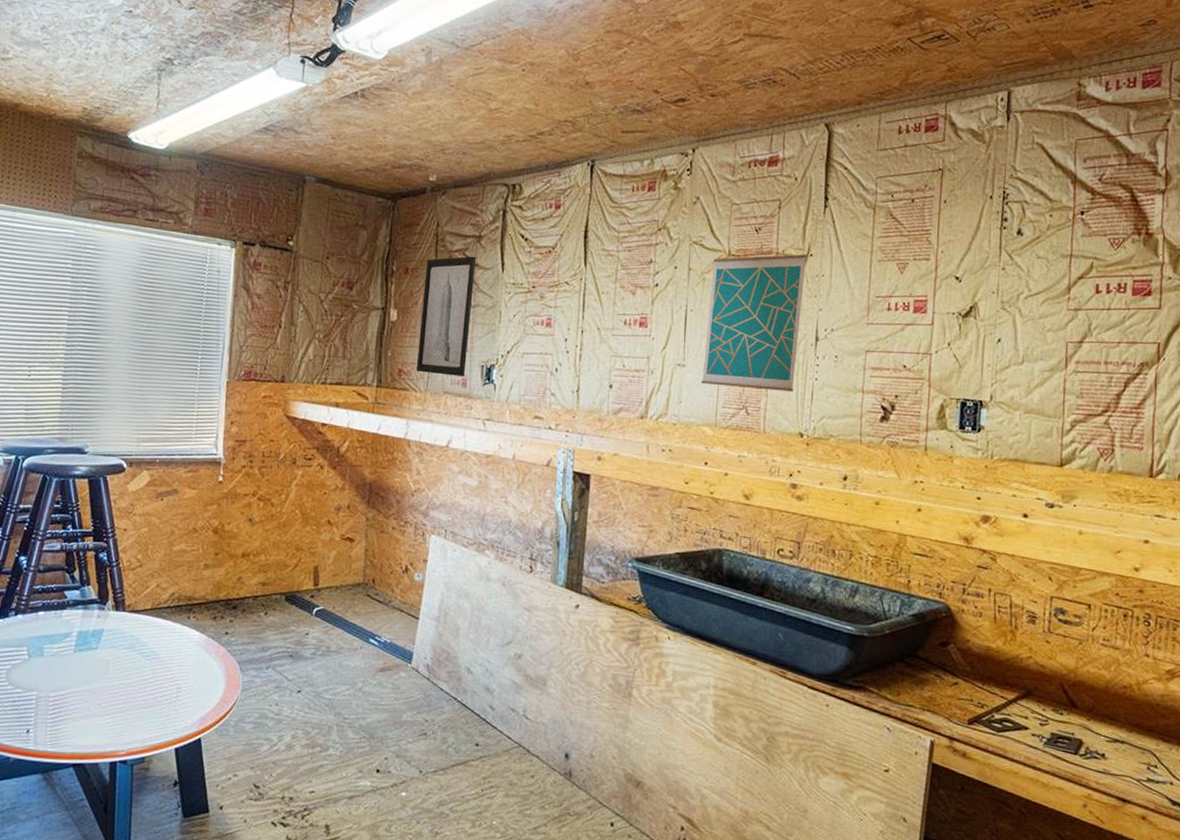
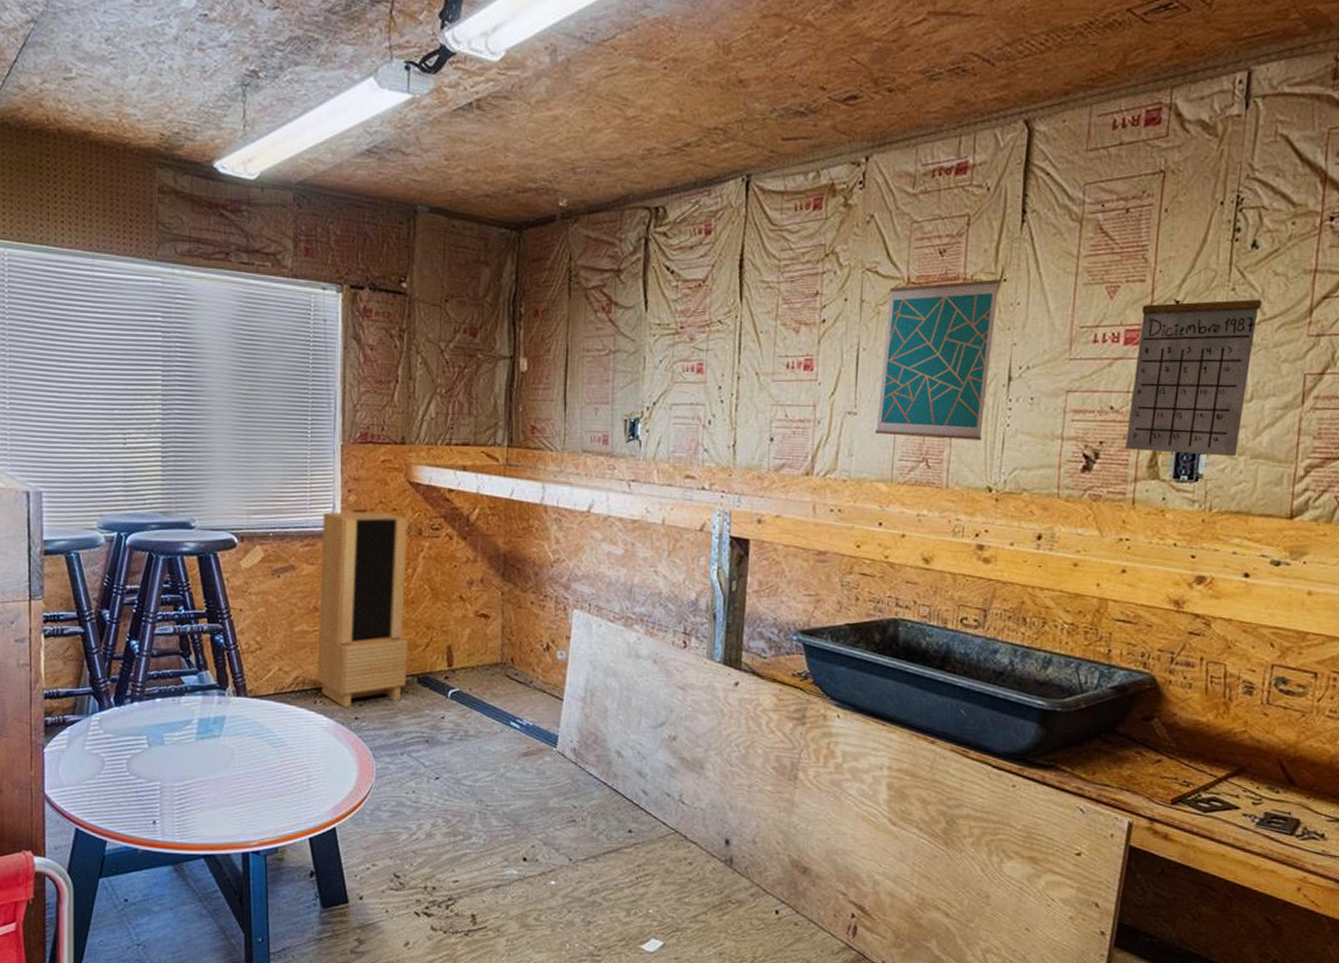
storage cabinet: none [192,441,284,624] -> present [317,511,409,708]
wall art: present [416,256,477,376] -> none [551,293,616,433]
calendar: none [917,249,1028,412] -> present [1125,266,1262,457]

